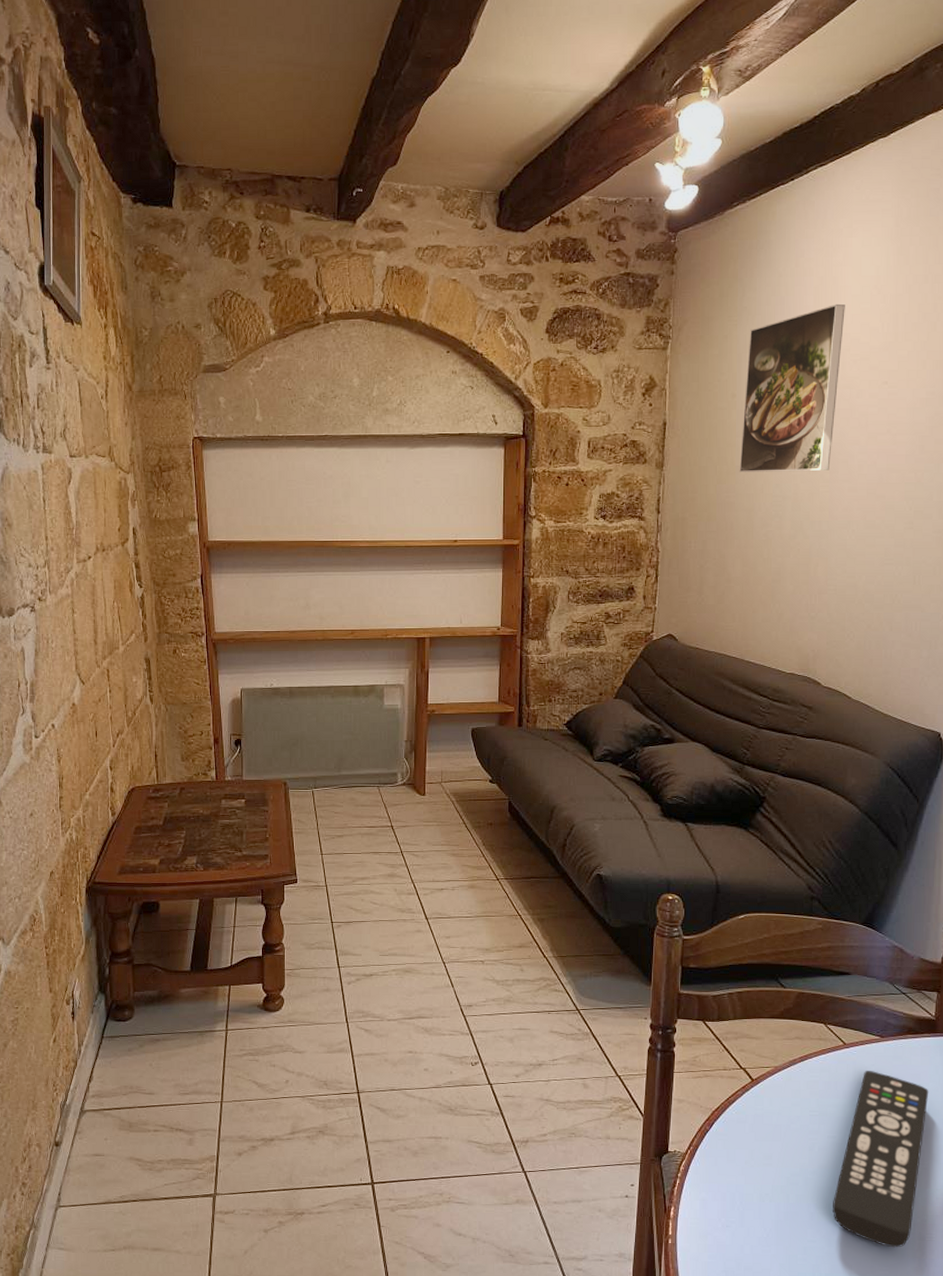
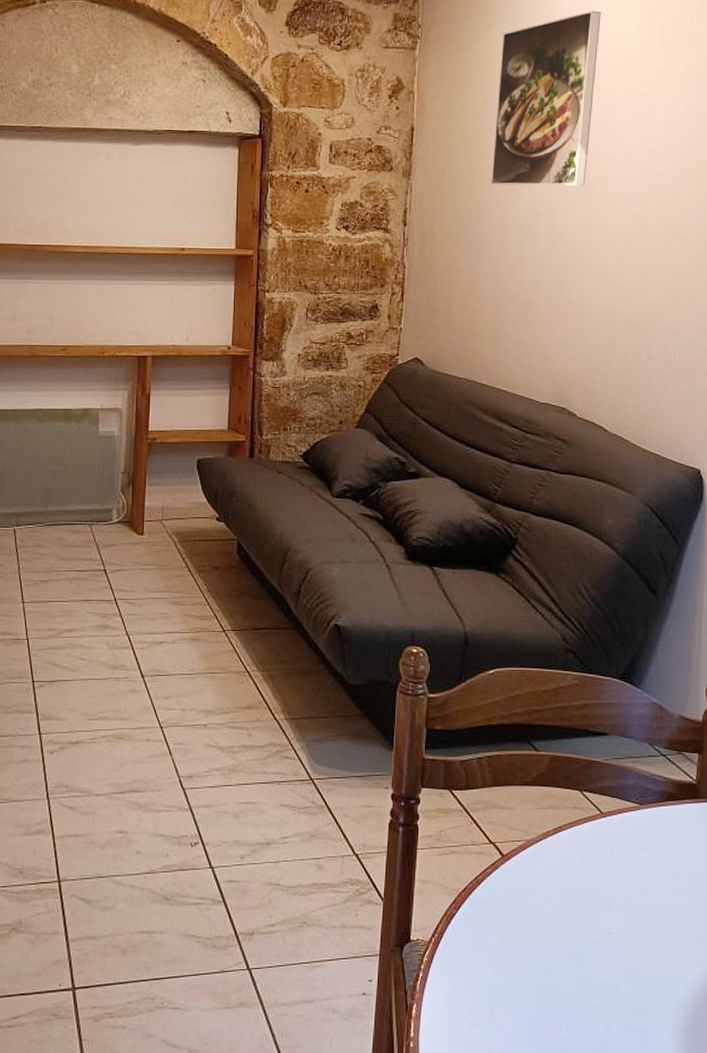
remote control: present [833,1071,929,1248] -> none [589,842,691,1042]

